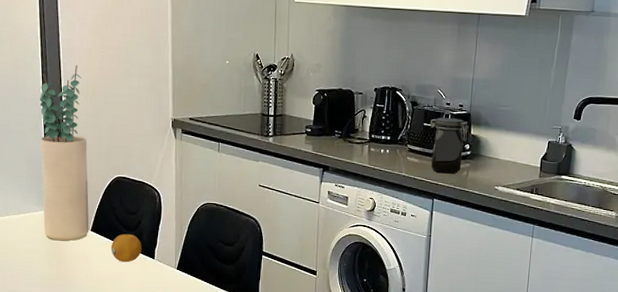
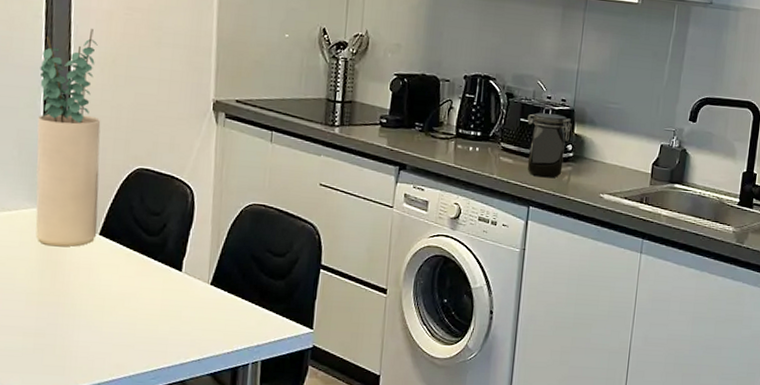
fruit: present [111,233,142,263] -> none [124,239,166,275]

